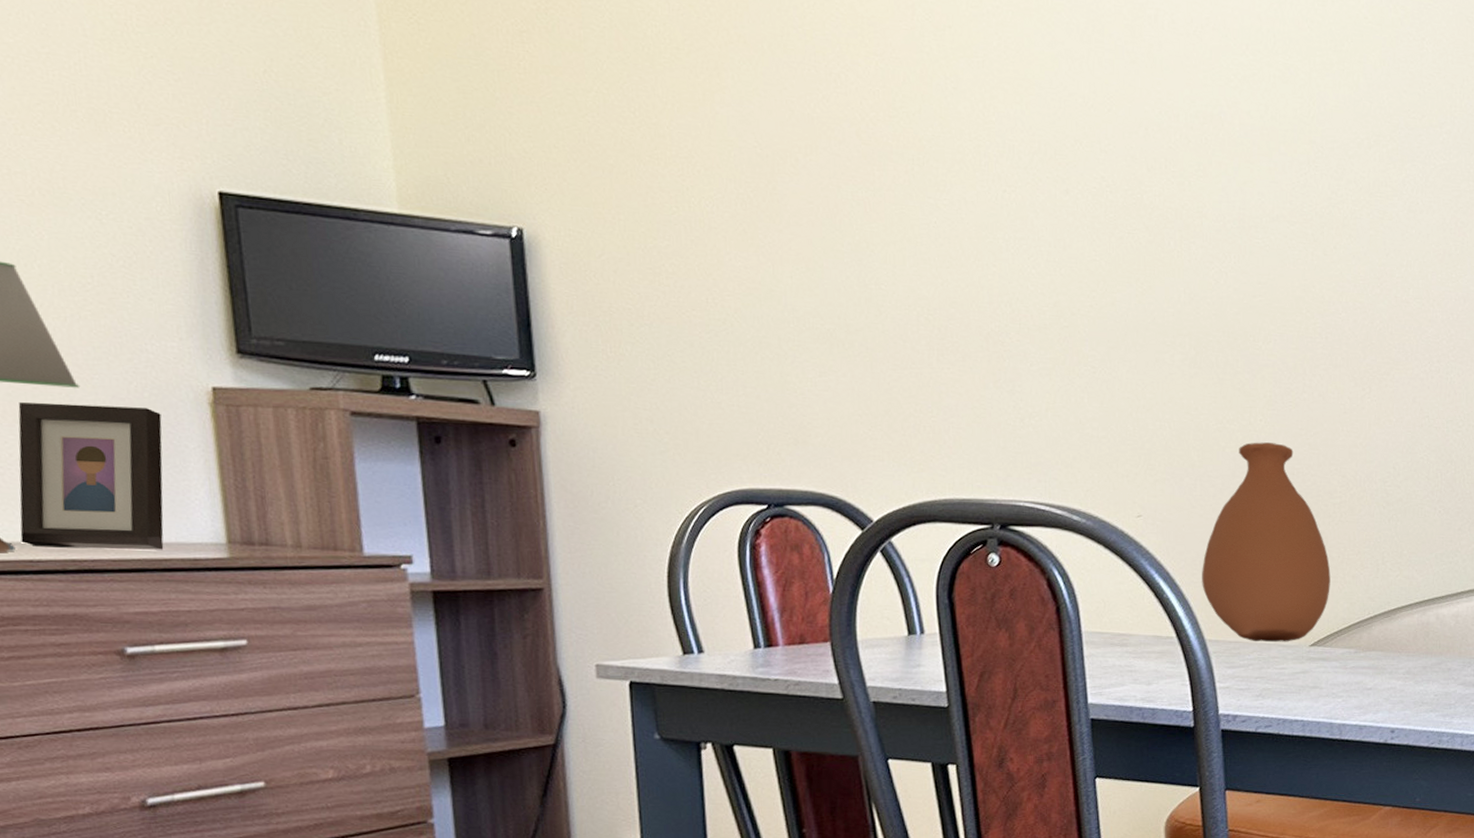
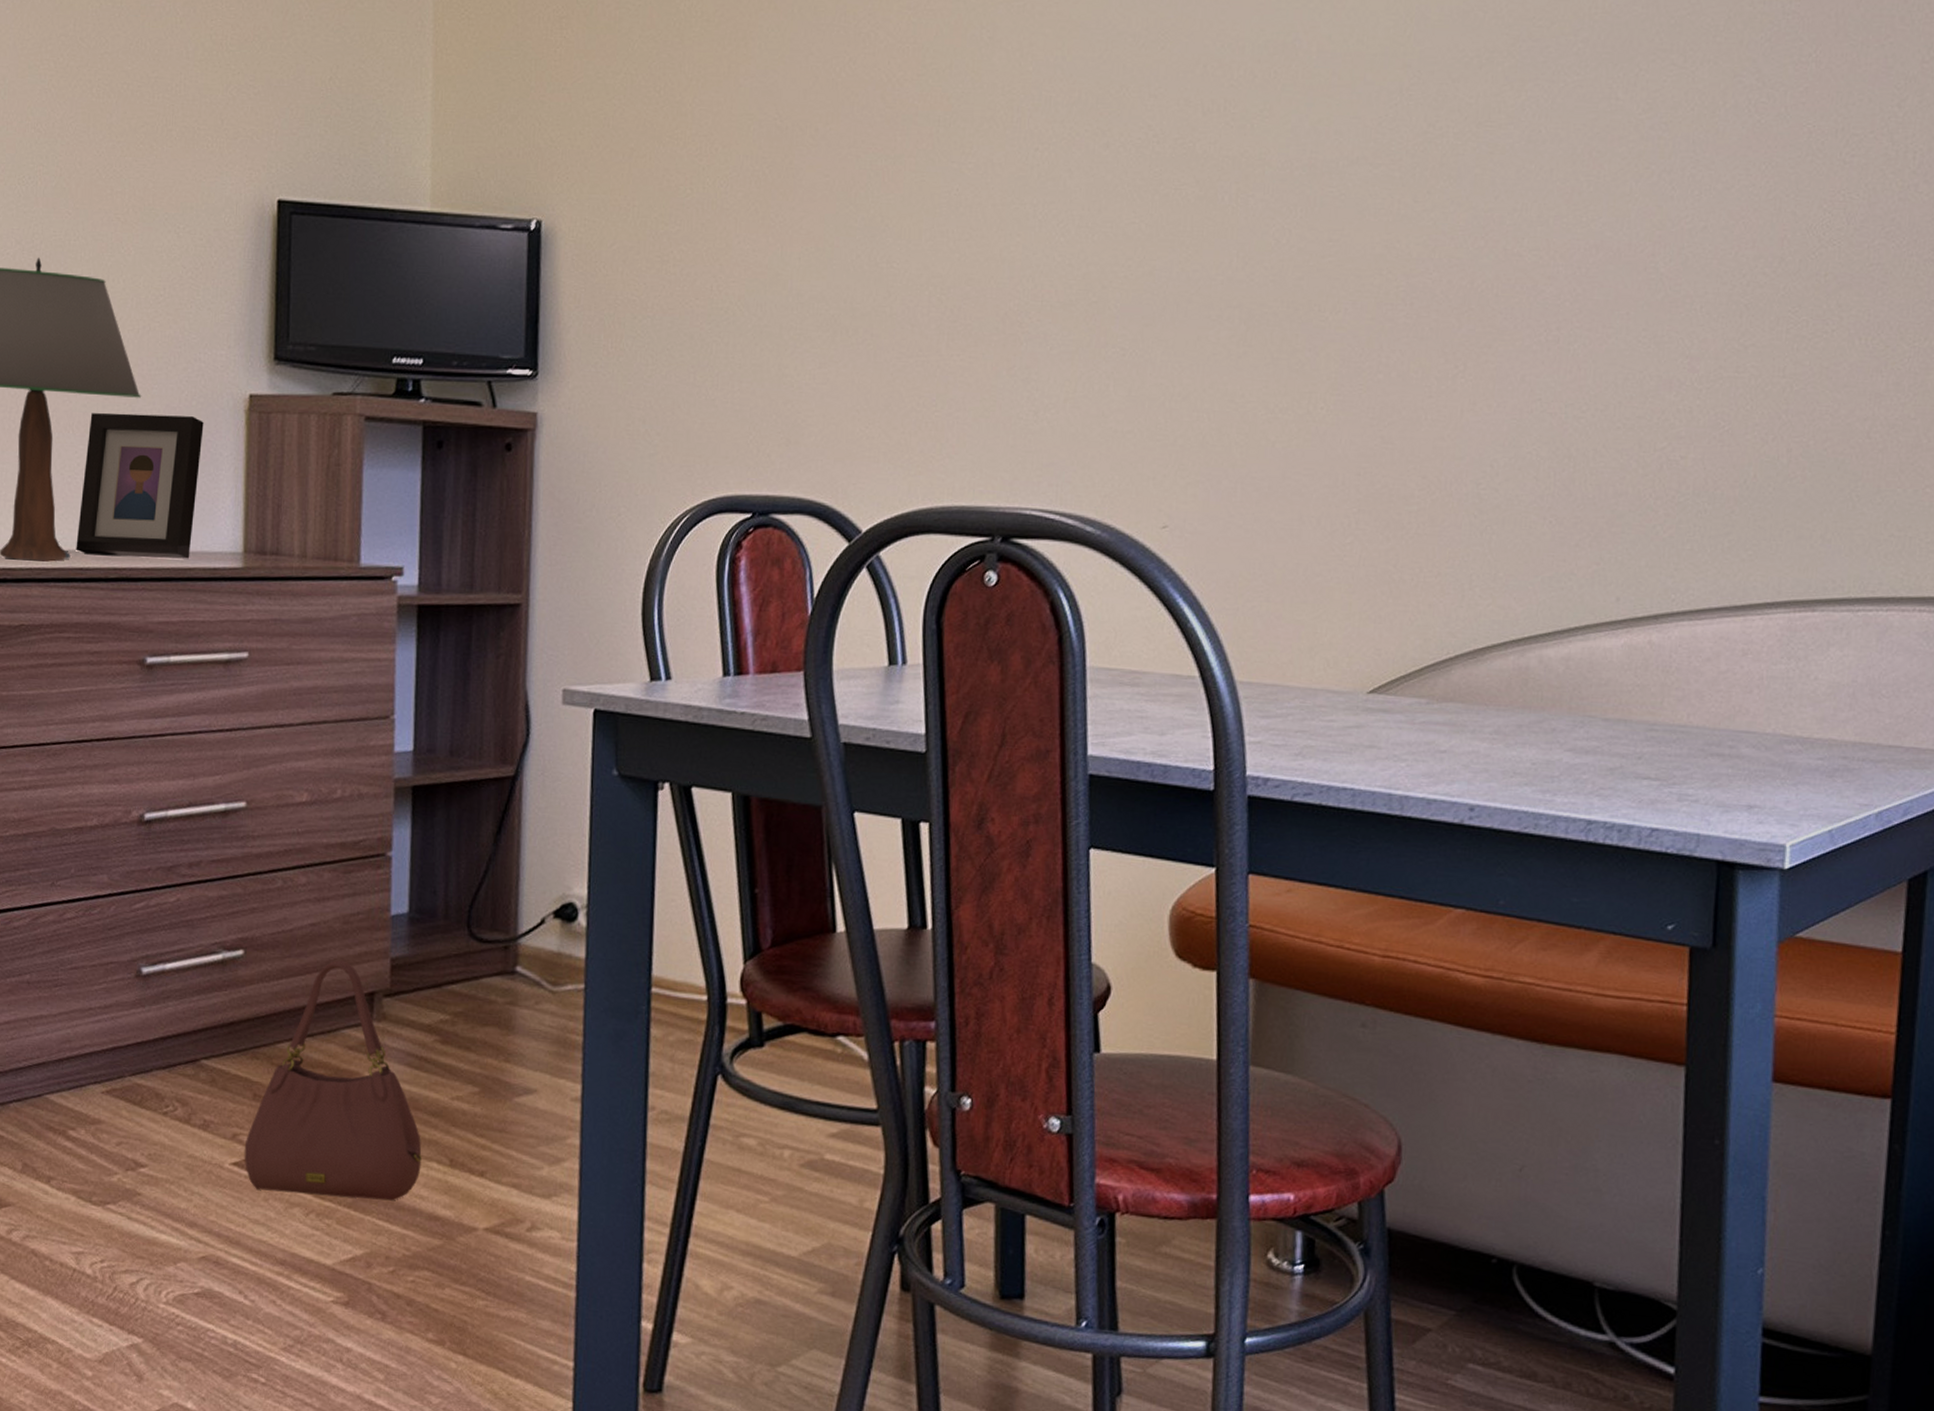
vase: present [1202,442,1331,642] -> none [1235,435,1400,687]

